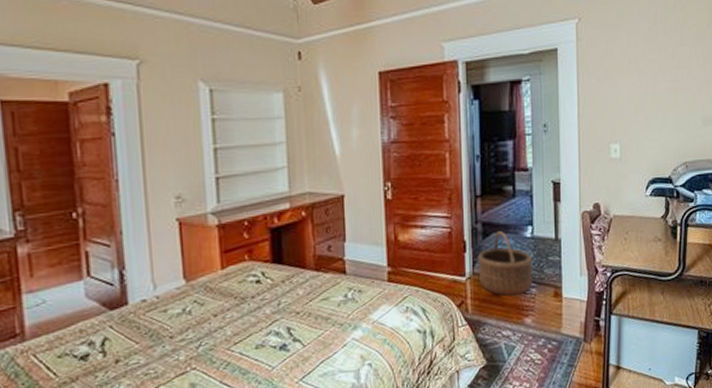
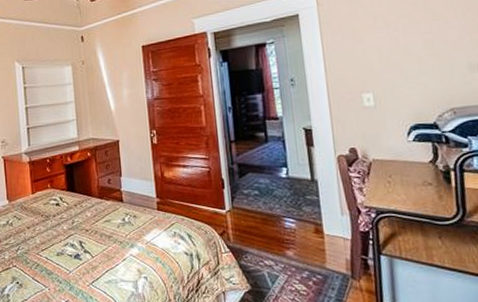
basket: present [478,231,533,297] -> none [236,171,292,230]

